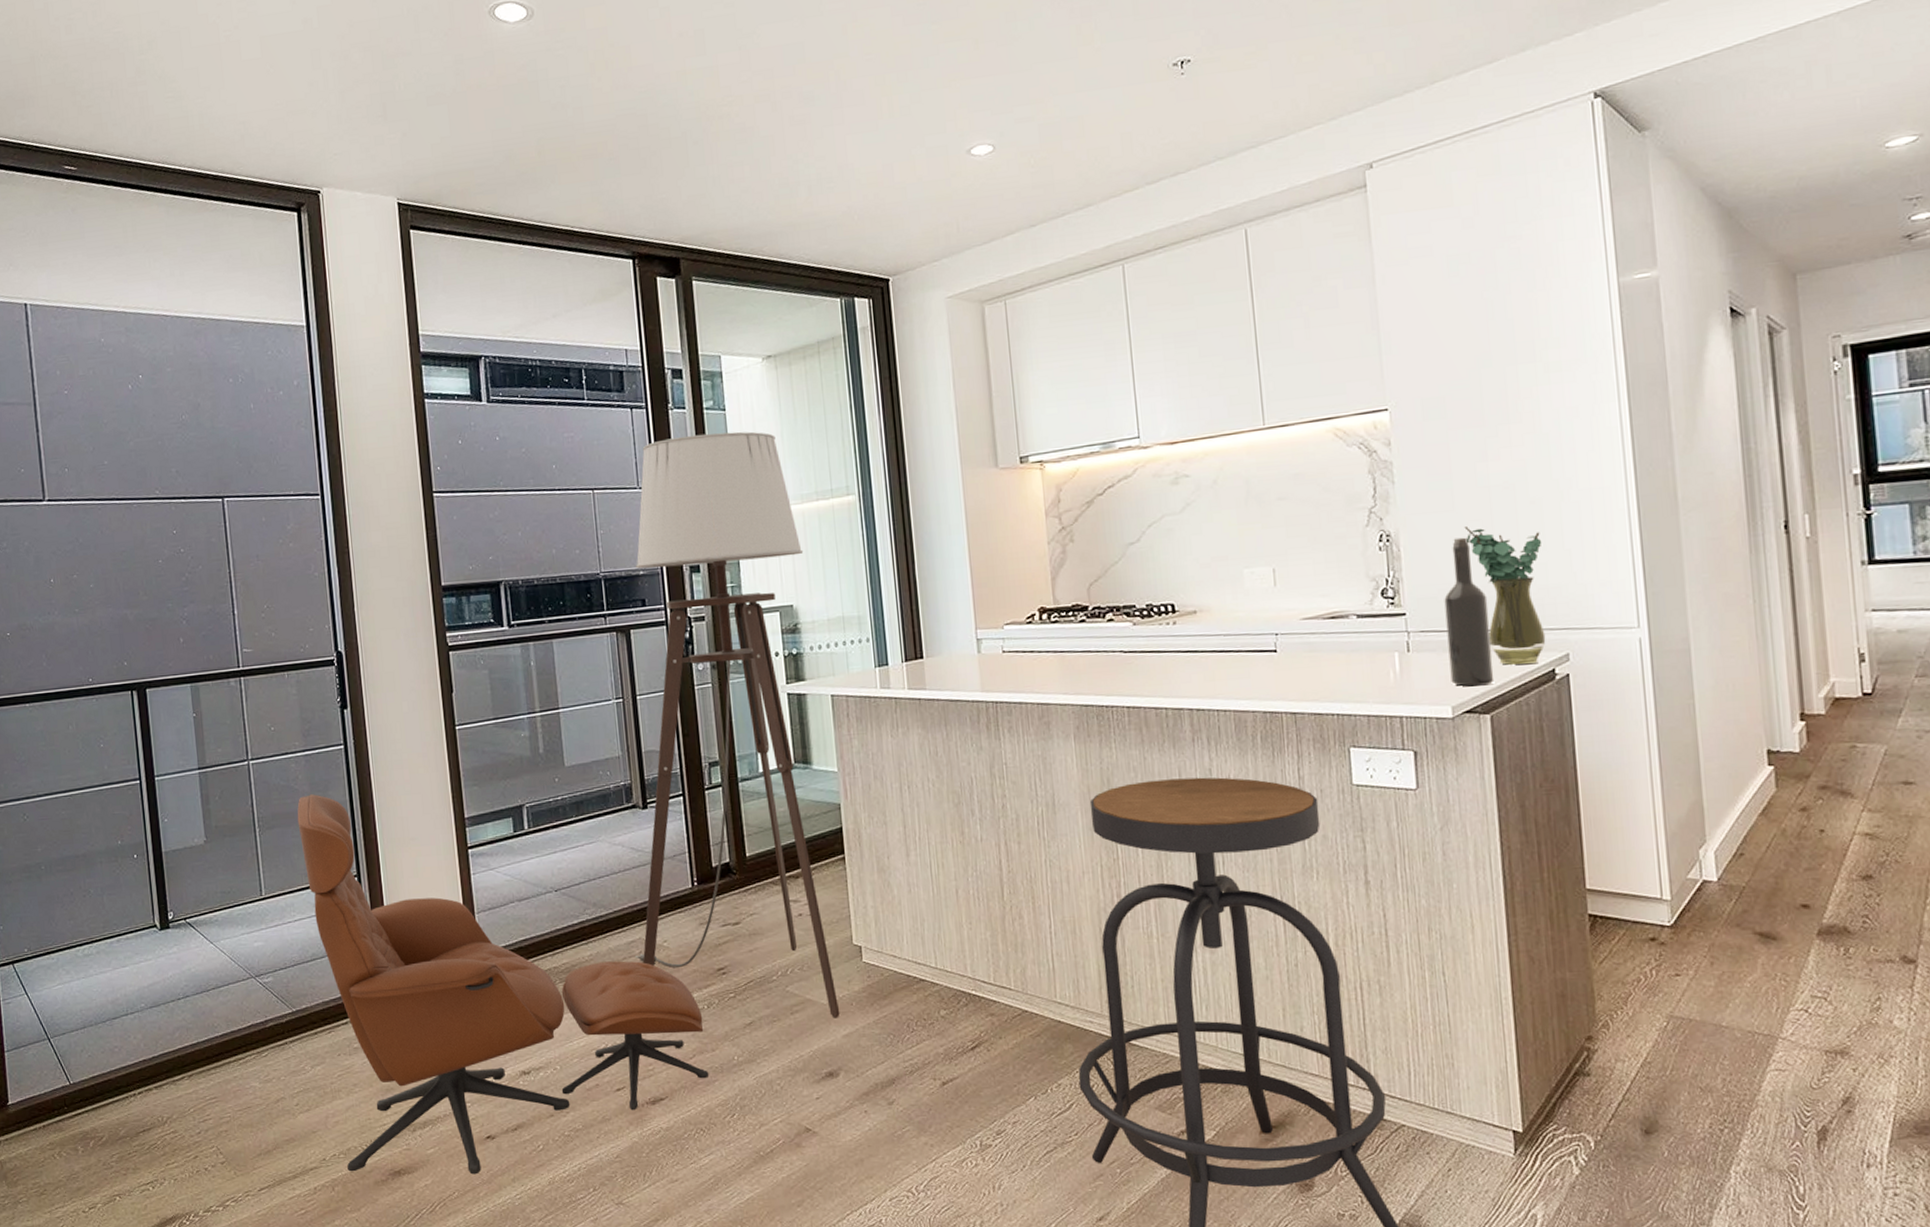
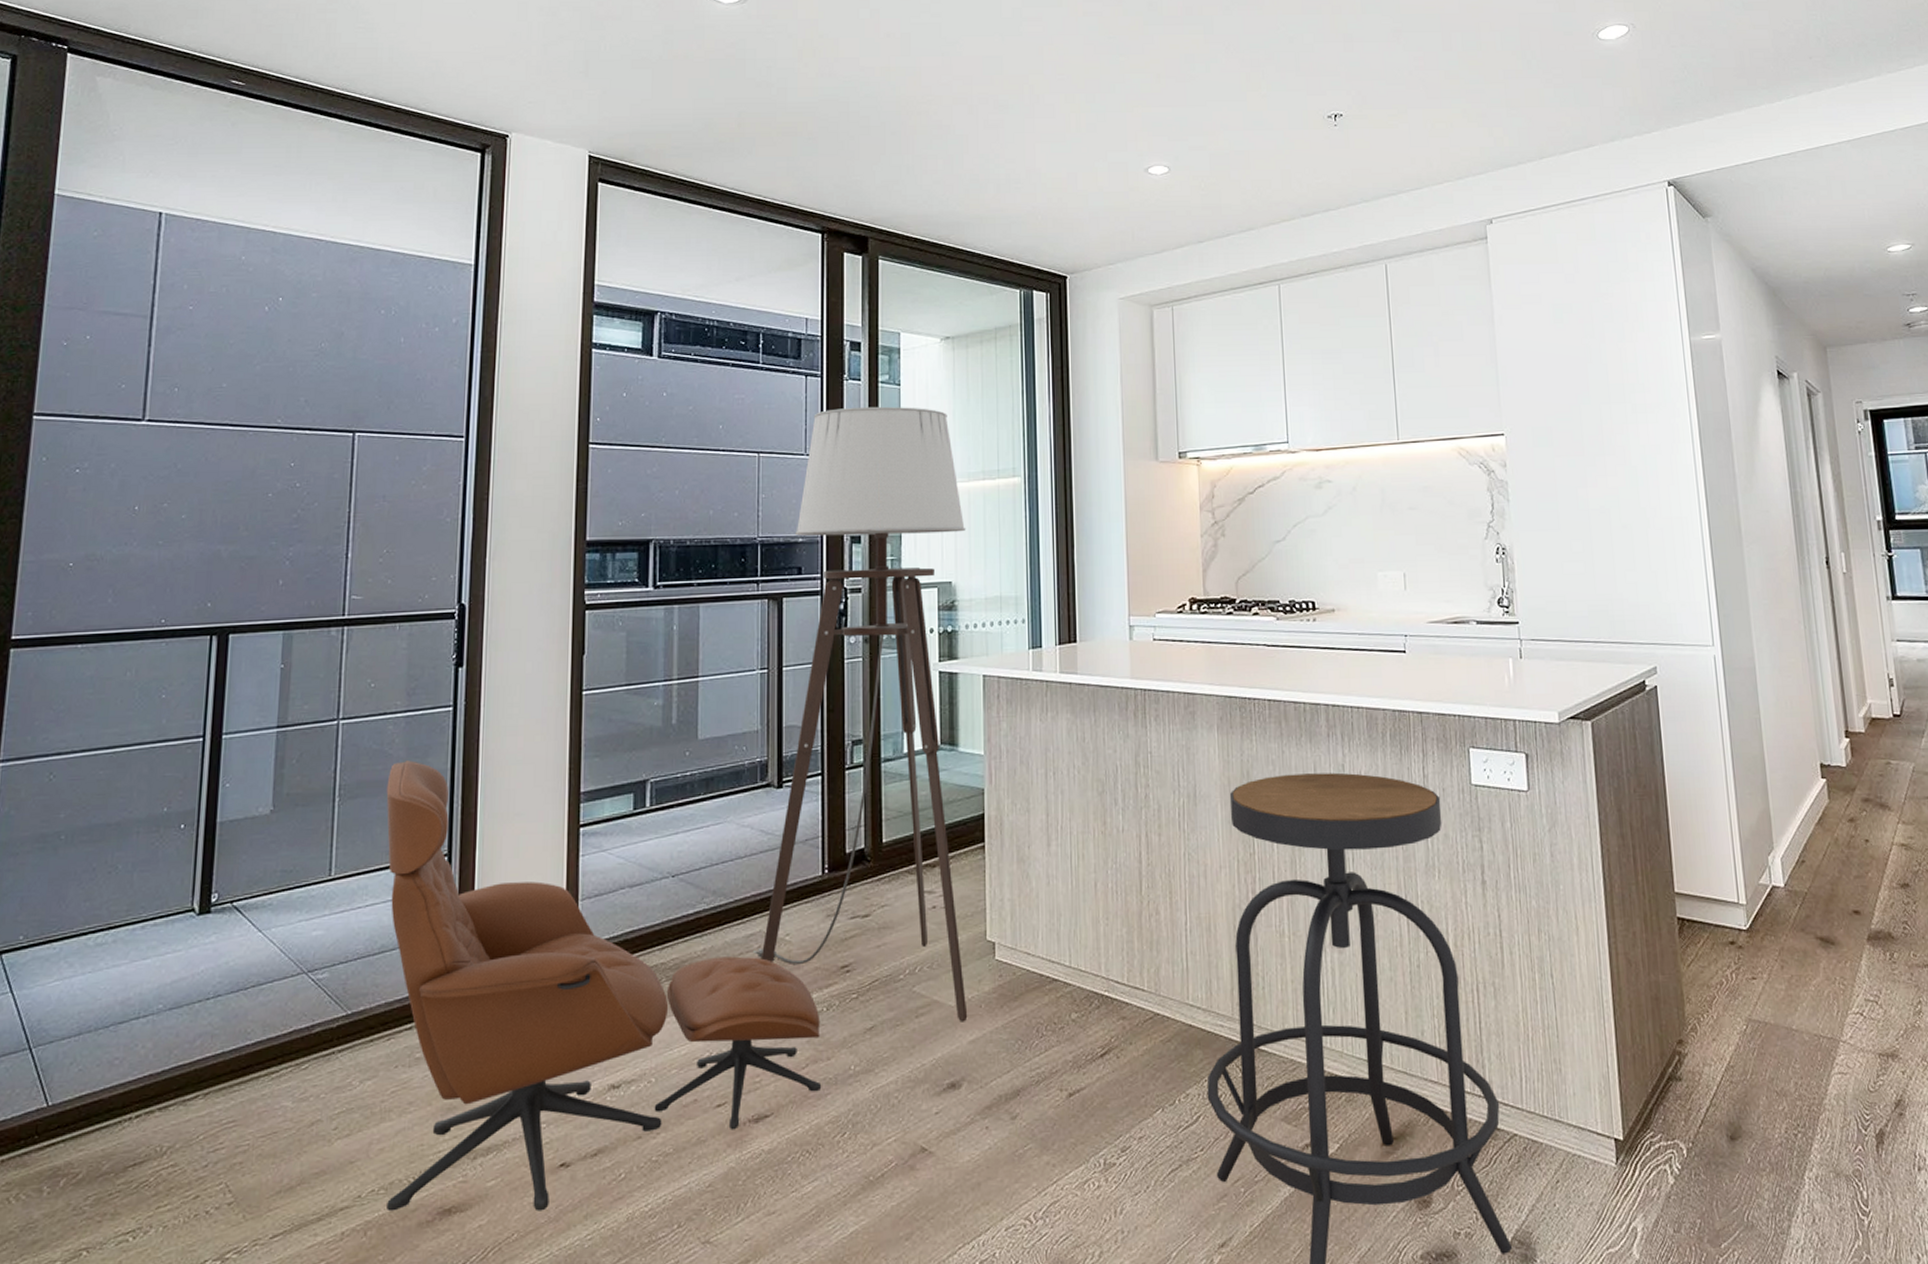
wine bottle: present [1444,537,1495,687] -> none [1551,554,1594,694]
vase: present [1464,527,1546,665] -> none [1568,545,1637,676]

